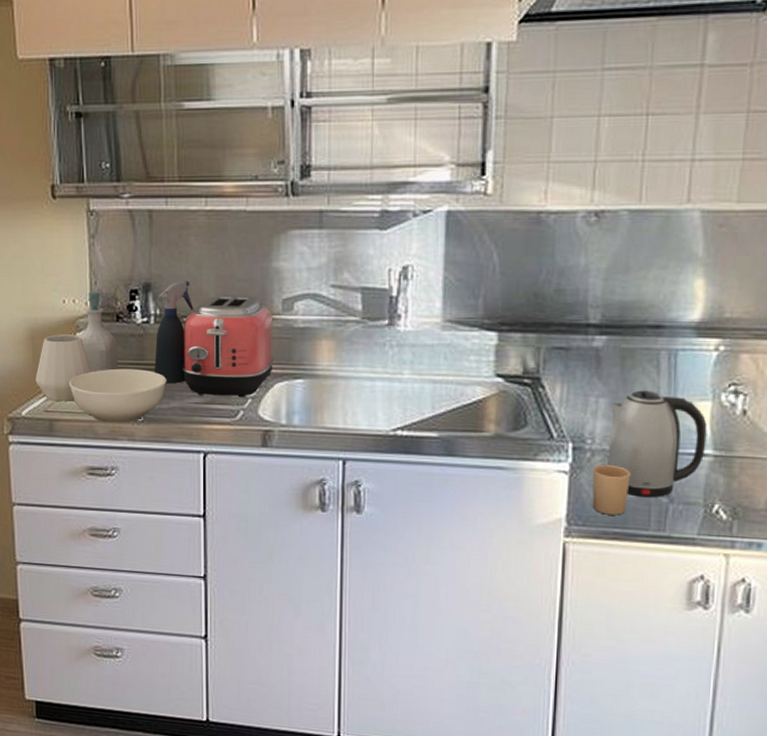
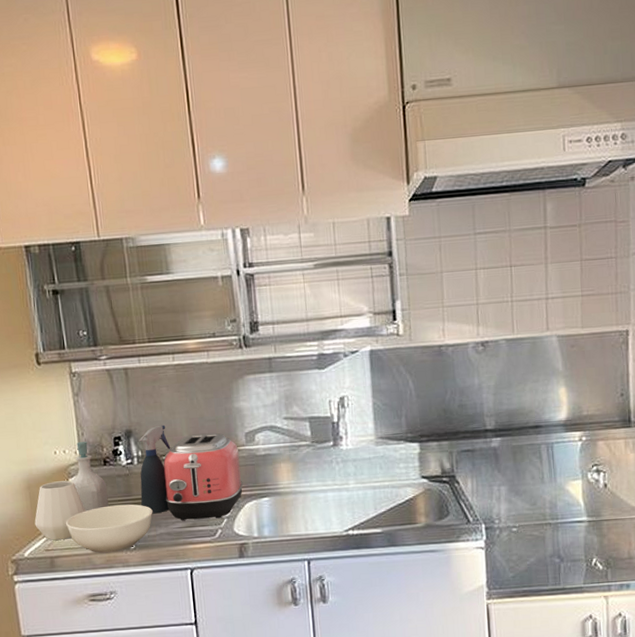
mug: present [592,464,631,515] -> none [502,537,531,578]
kettle: present [607,390,707,497] -> none [510,476,582,560]

